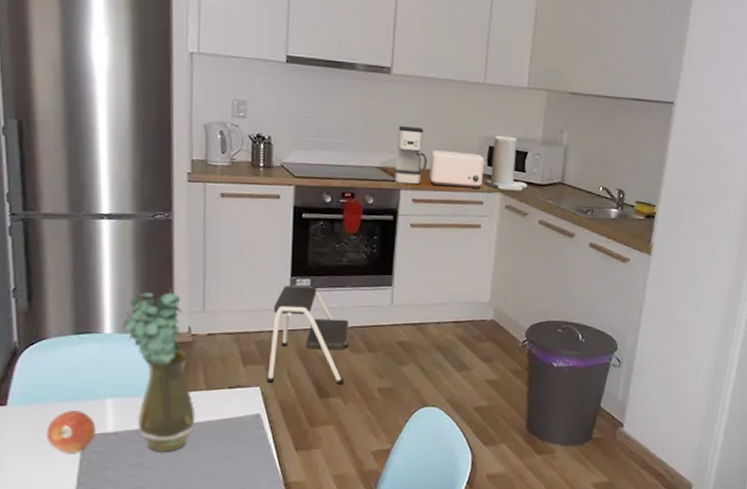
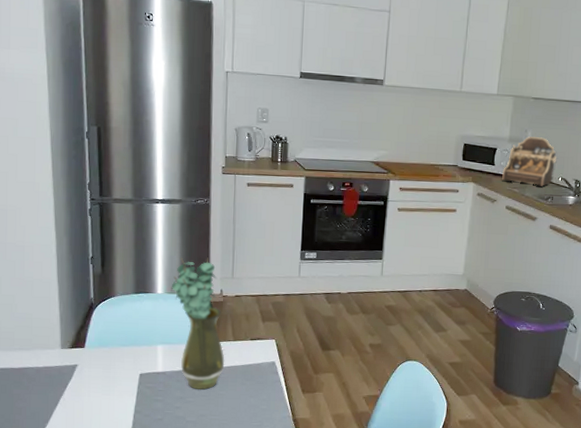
fruit: present [47,410,96,453] -> none [113,353,150,388]
step stool: present [266,286,349,385] -> none [280,258,347,340]
coffee maker: present [393,125,428,185] -> none [384,127,413,176]
toaster: present [429,150,486,189] -> none [414,147,461,179]
paper towel: present [485,136,528,191] -> none [460,135,497,181]
spice rack: none [534,138,597,199] -> present [502,137,556,188]

